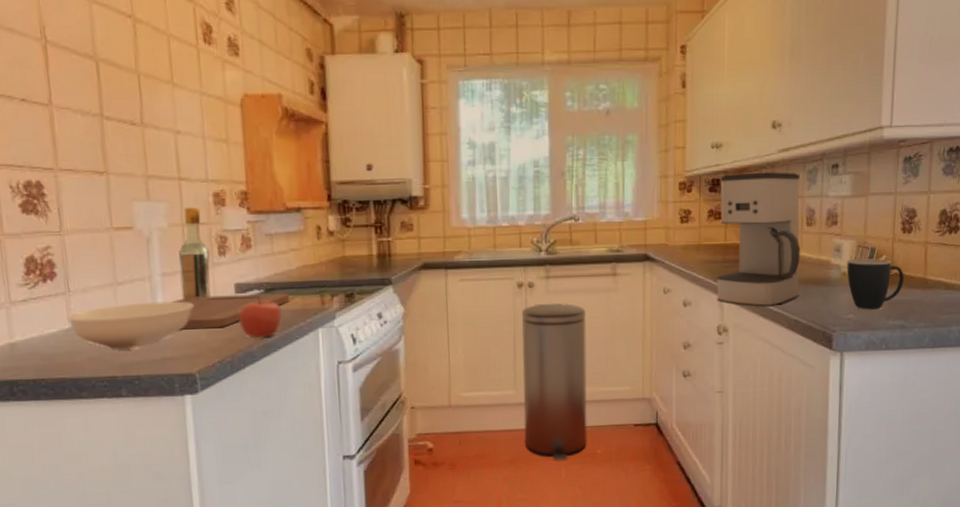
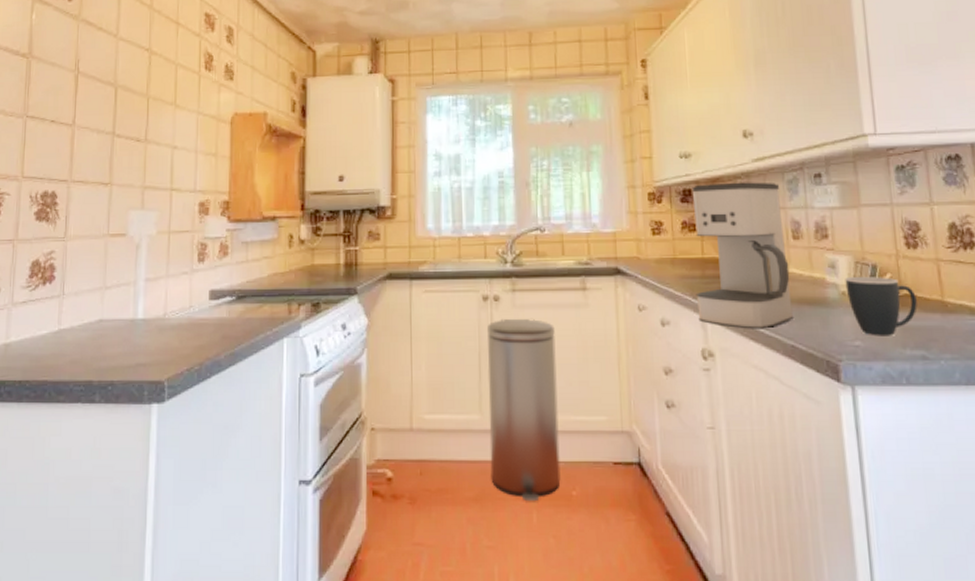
bowl: present [67,301,195,349] -> none [58,306,171,353]
cutting board: present [171,293,290,330] -> none [150,301,259,335]
bottle: present [179,207,211,300] -> none [160,216,190,305]
fruit: present [238,295,282,338] -> none [210,302,250,346]

